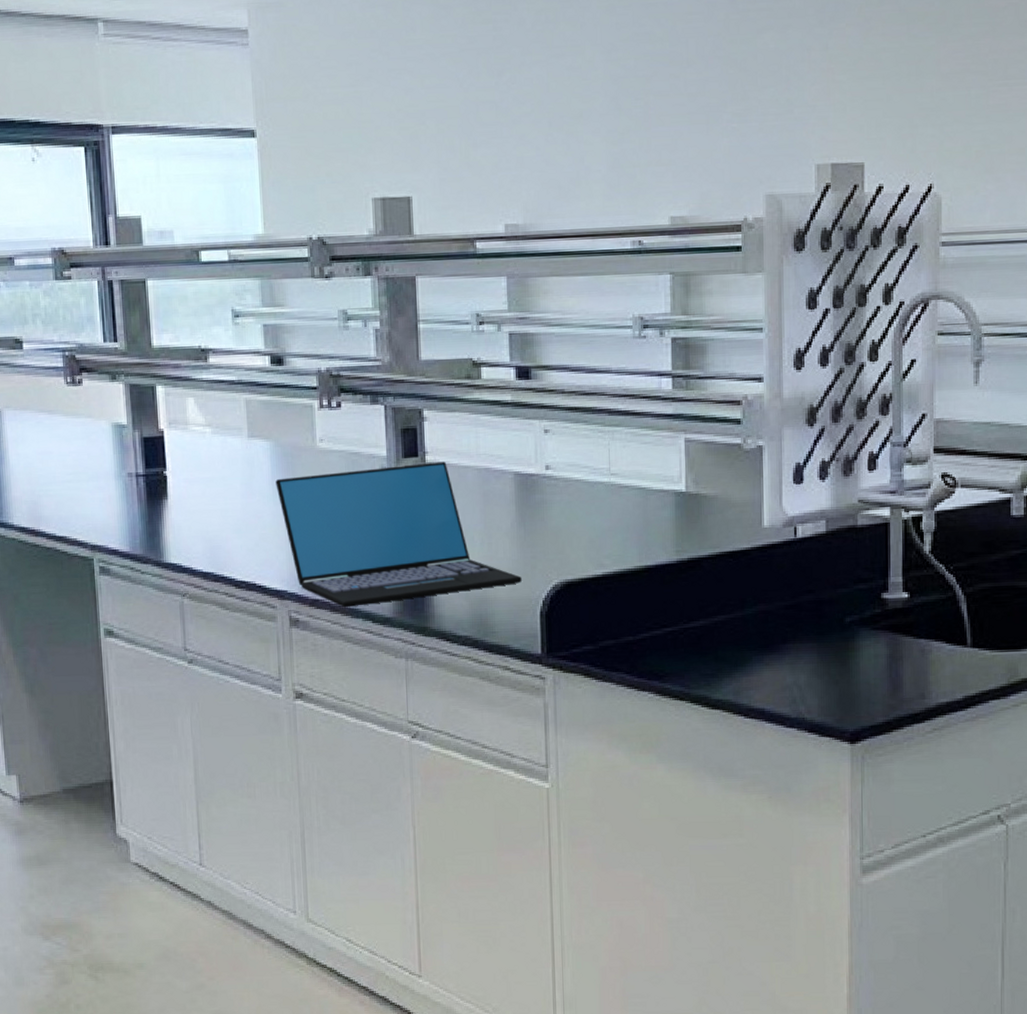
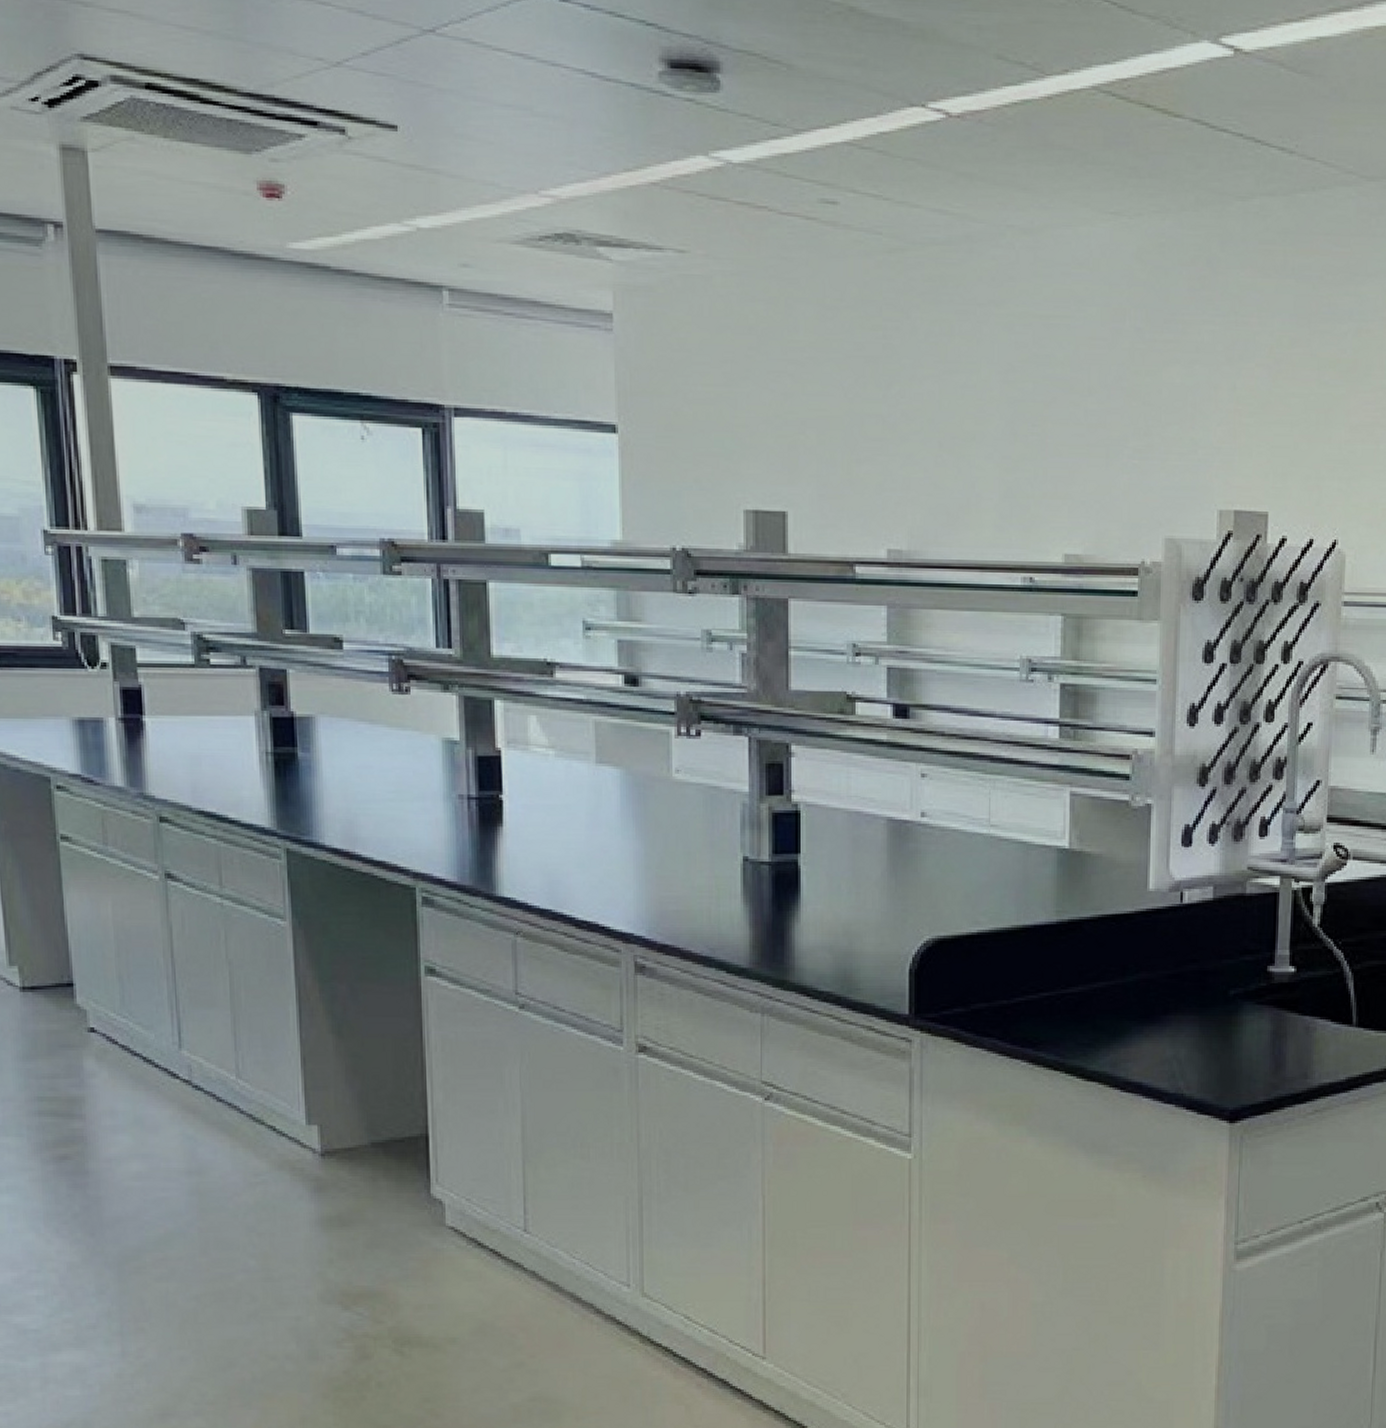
laptop: present [275,461,522,608] -> none [625,801,891,955]

